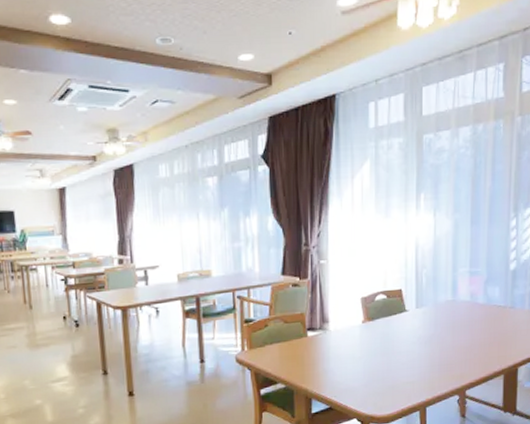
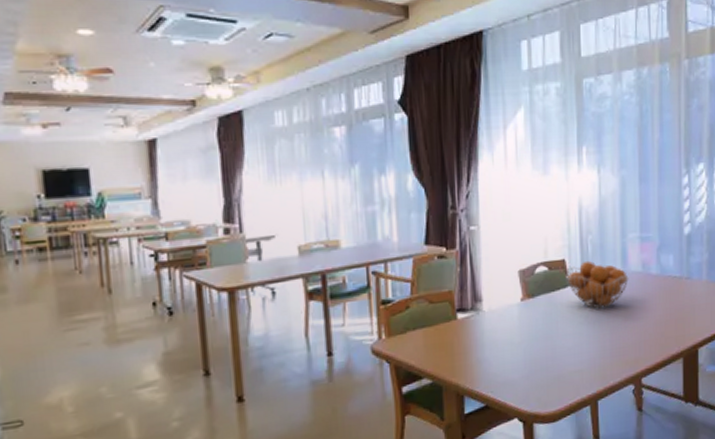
fruit basket: none [402,290,458,332] -> present [565,260,629,309]

